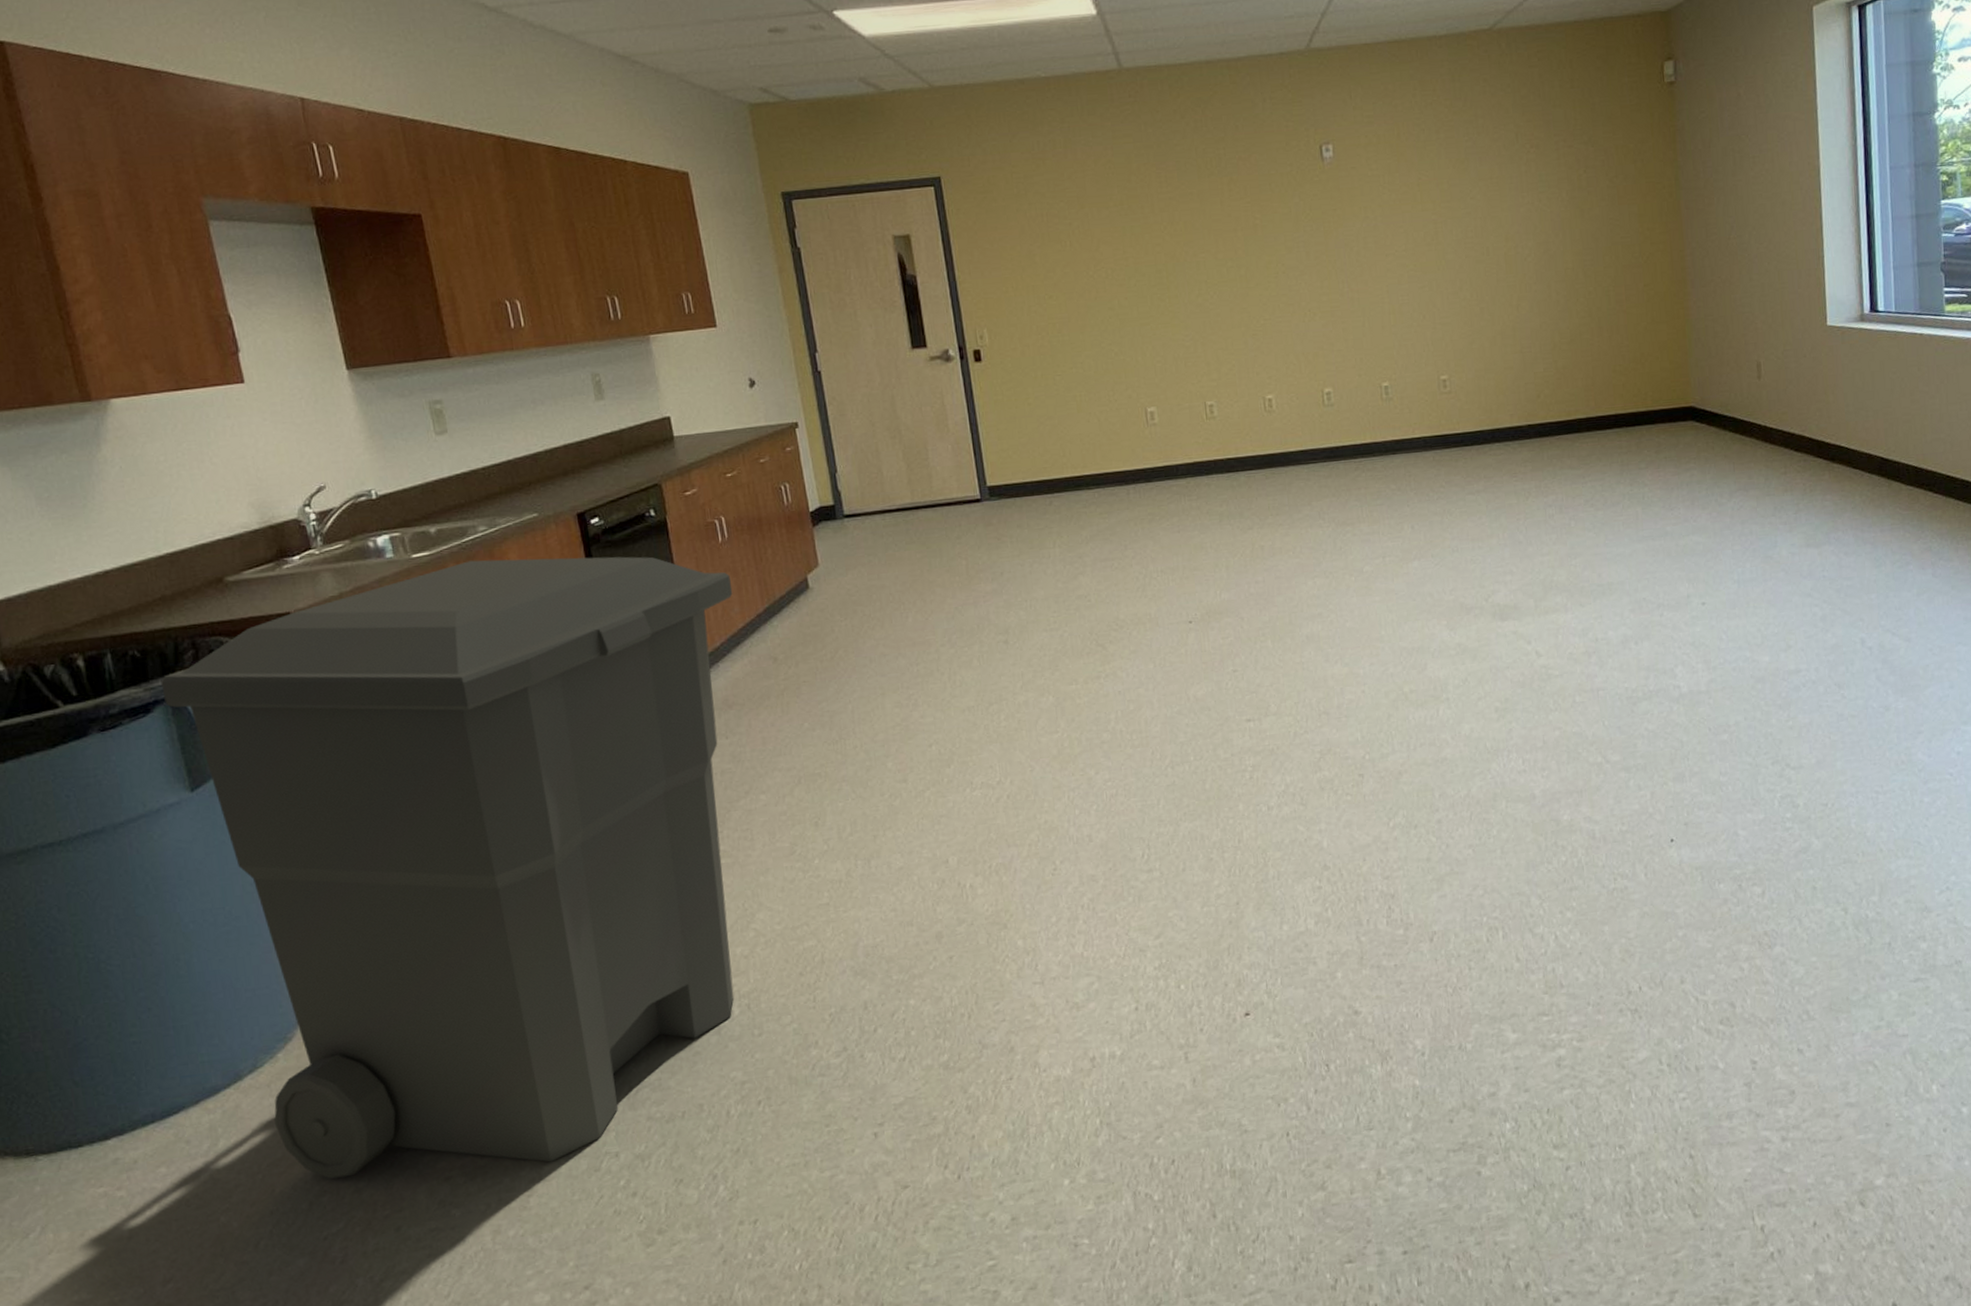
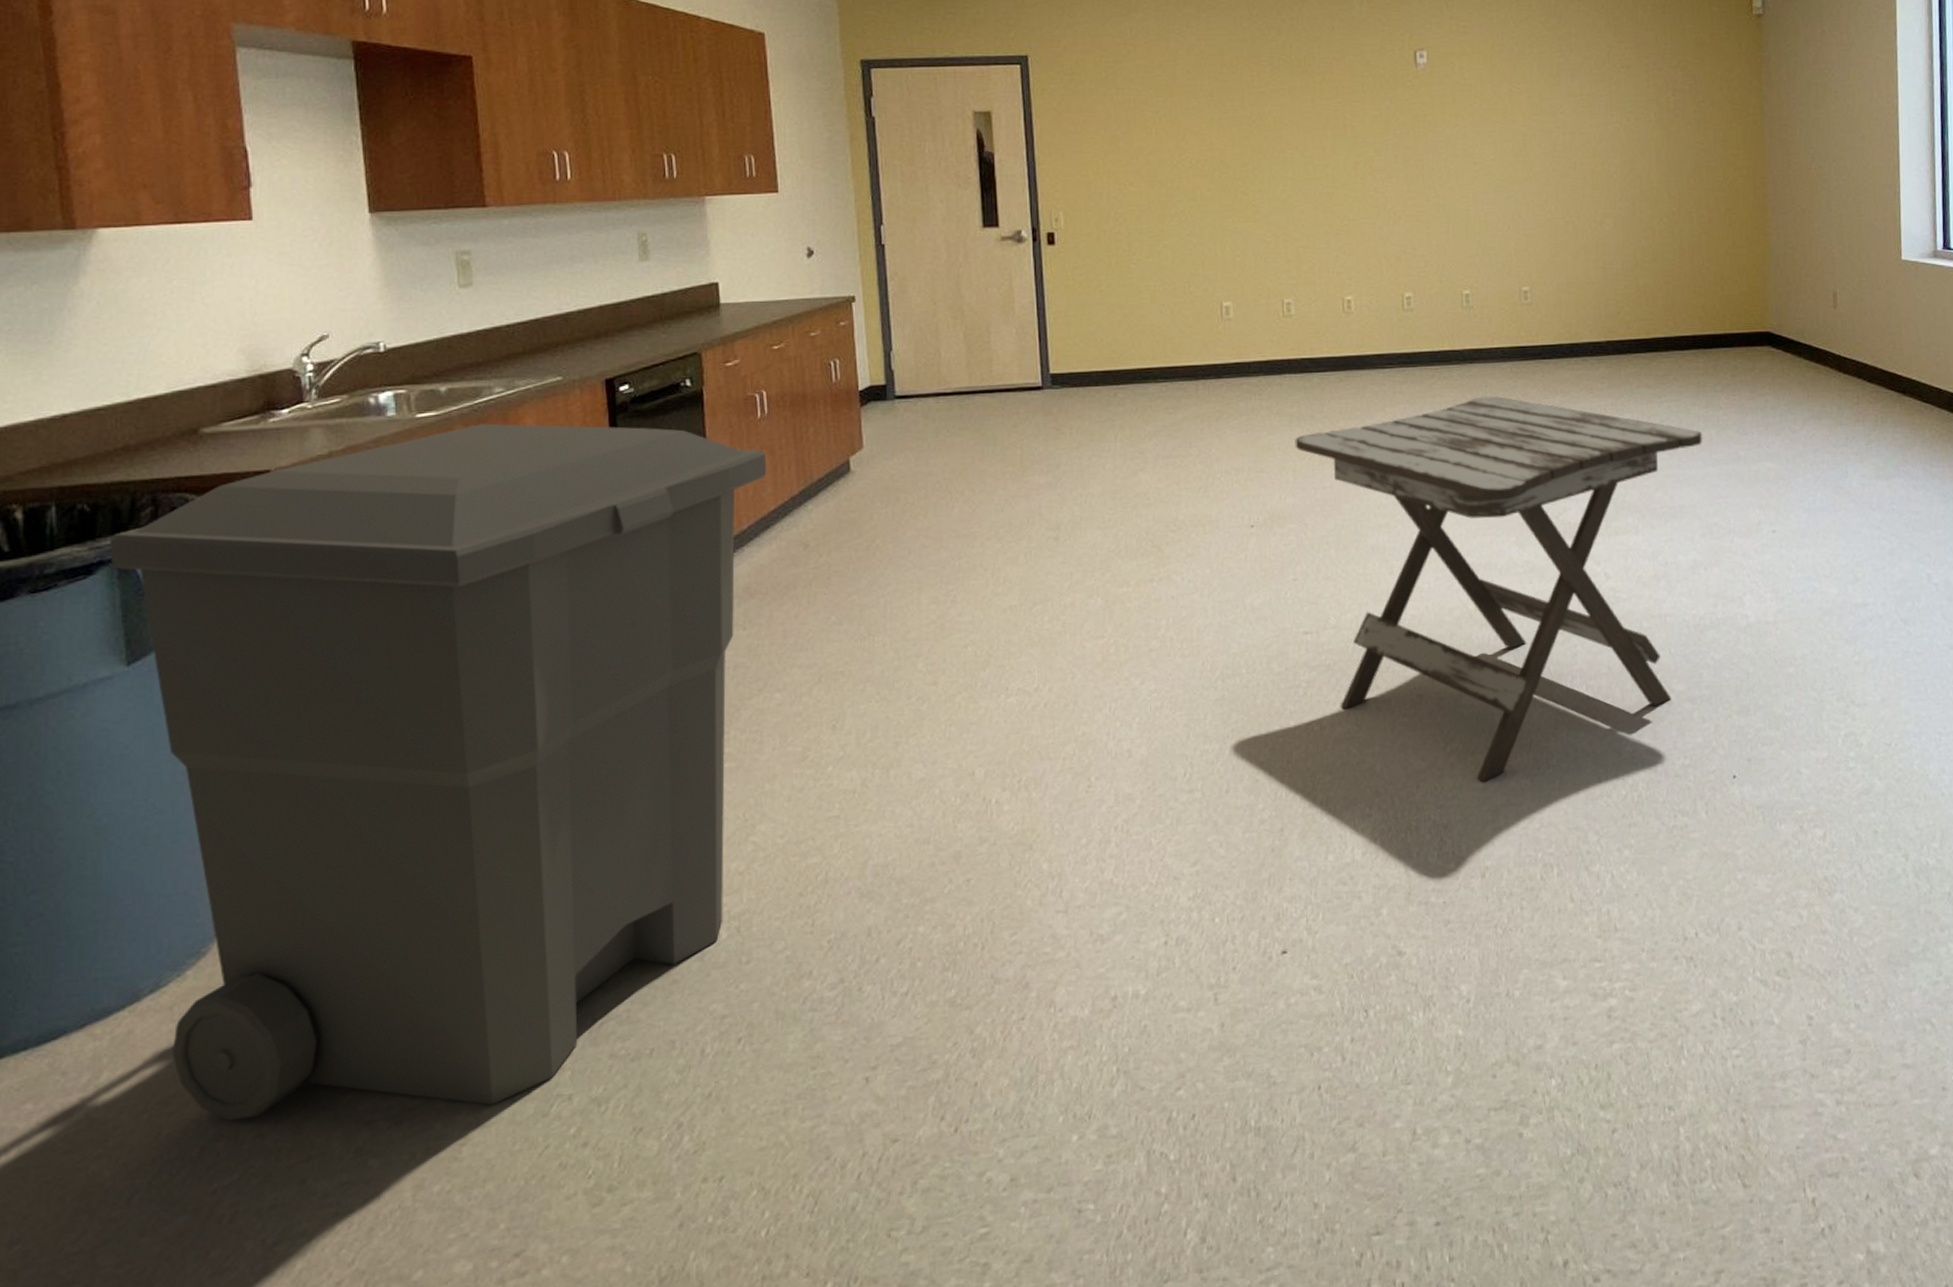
folding table: none [1226,485,1629,854] -> present [1295,396,1703,783]

